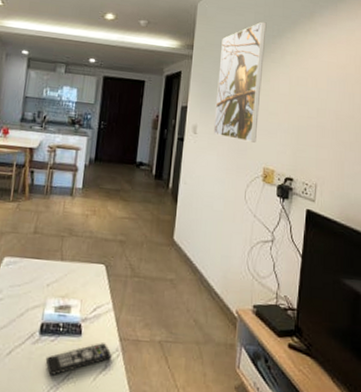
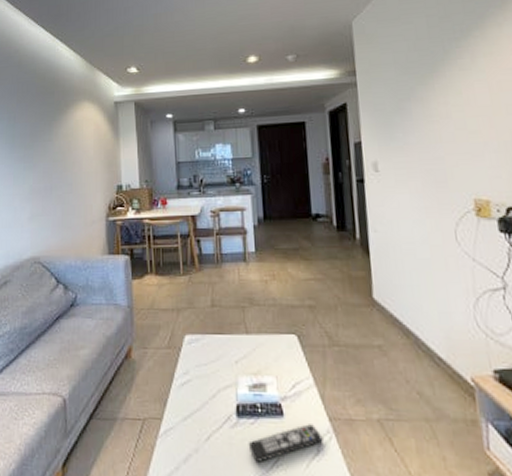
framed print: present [213,21,267,143] -> none [390,24,458,171]

